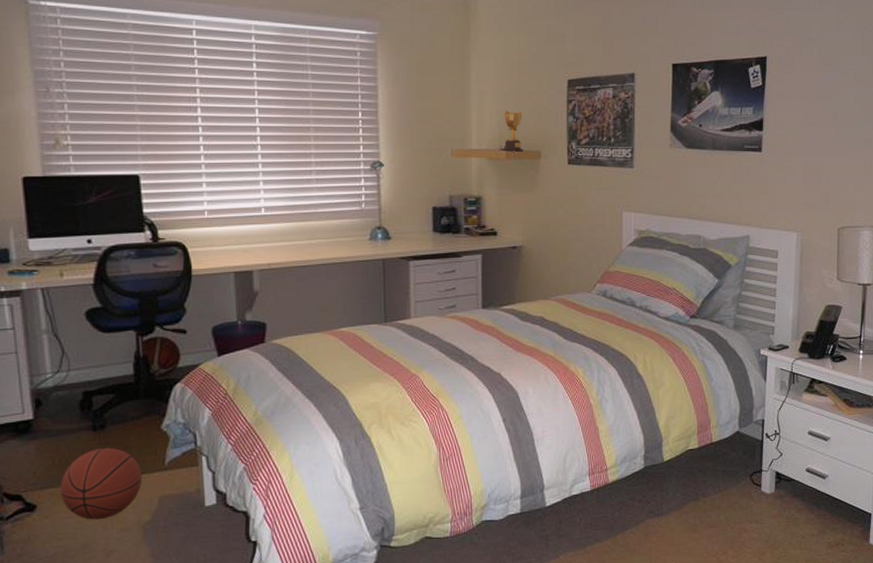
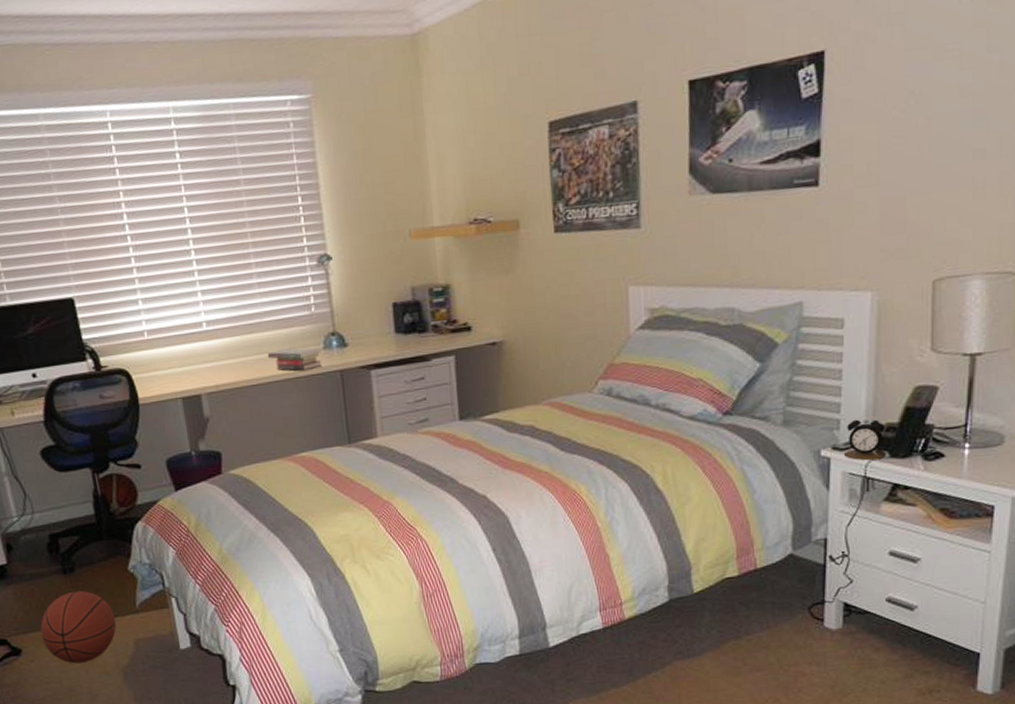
books: none [318,237,367,257] -> present [267,347,321,372]
award: present [502,111,523,152] -> none [470,171,497,225]
alarm clock: none [776,325,807,360] -> present [843,415,887,461]

